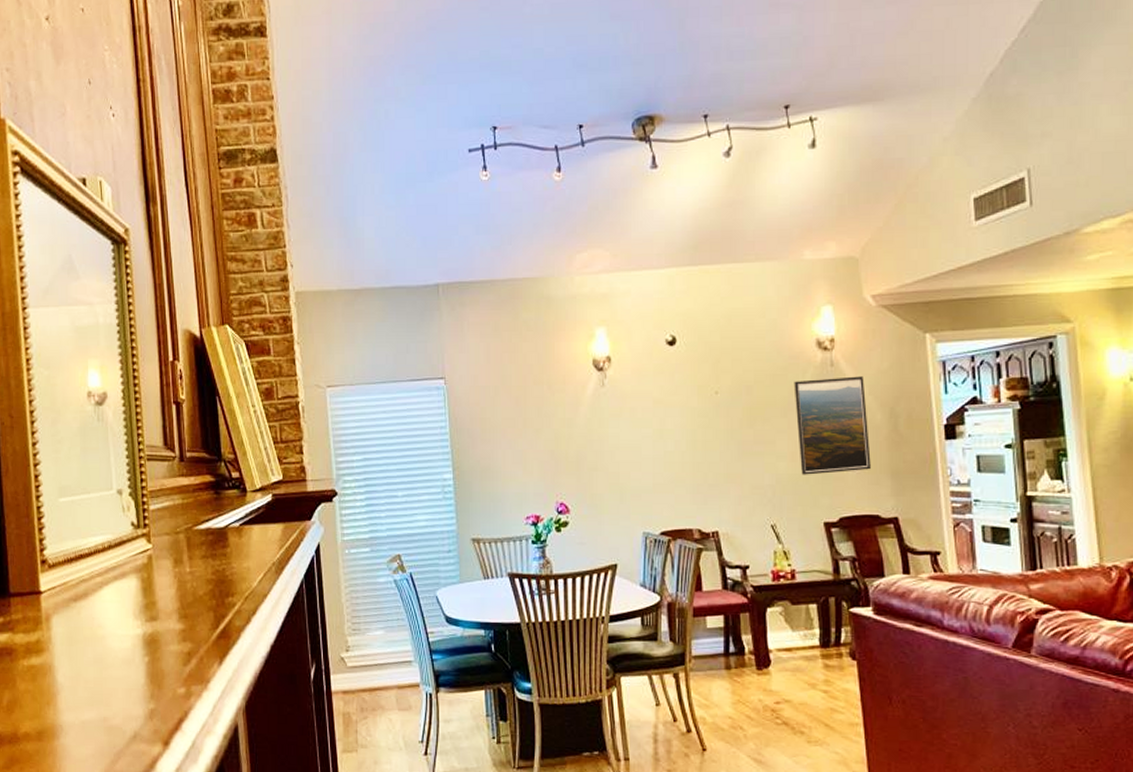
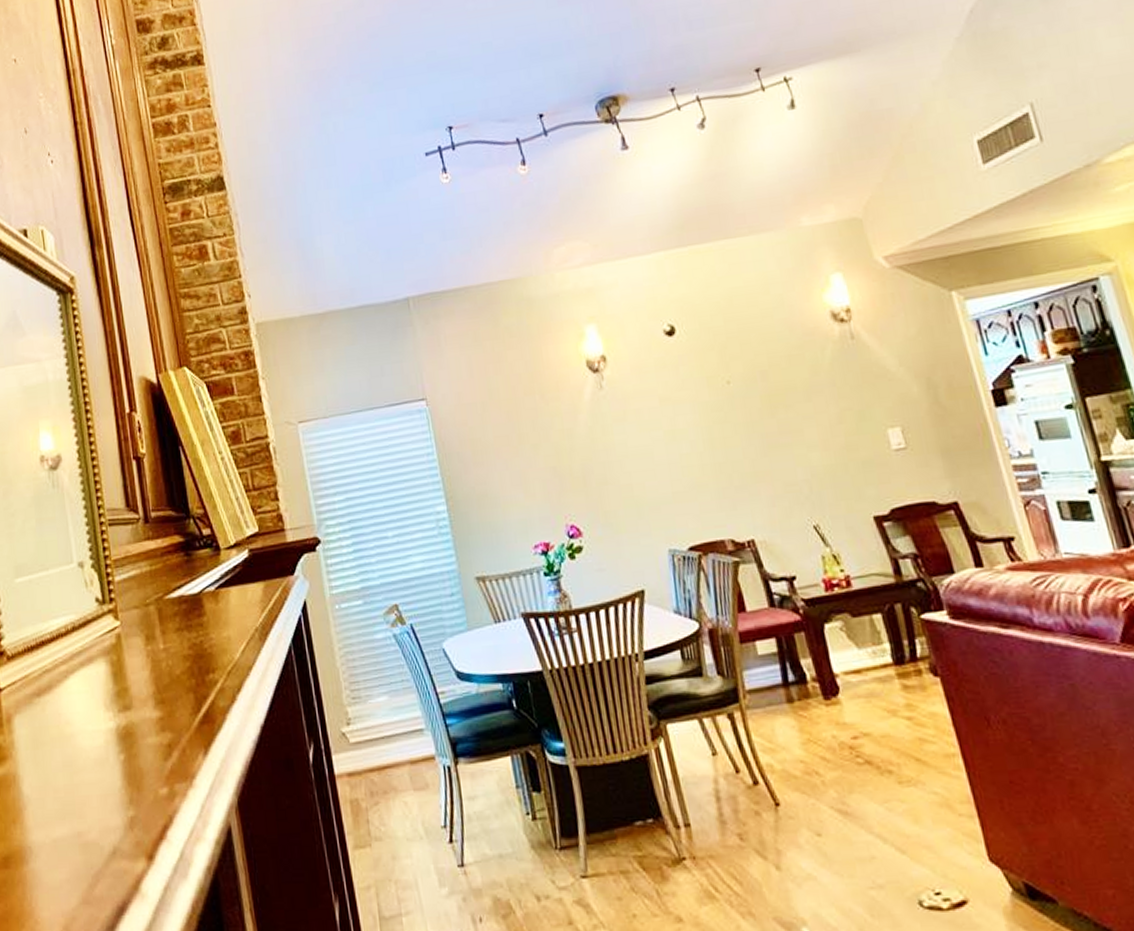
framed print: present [794,376,871,475] -> none [813,346,916,465]

